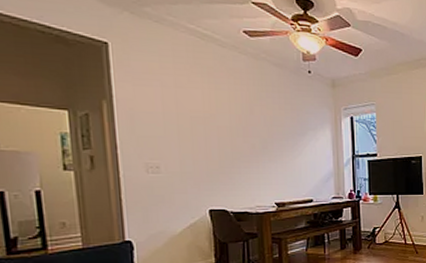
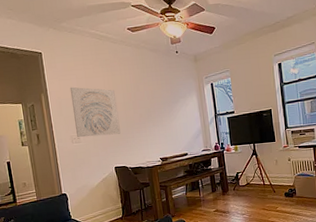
wall art: none [149,96,222,167] -> present [69,87,121,138]

